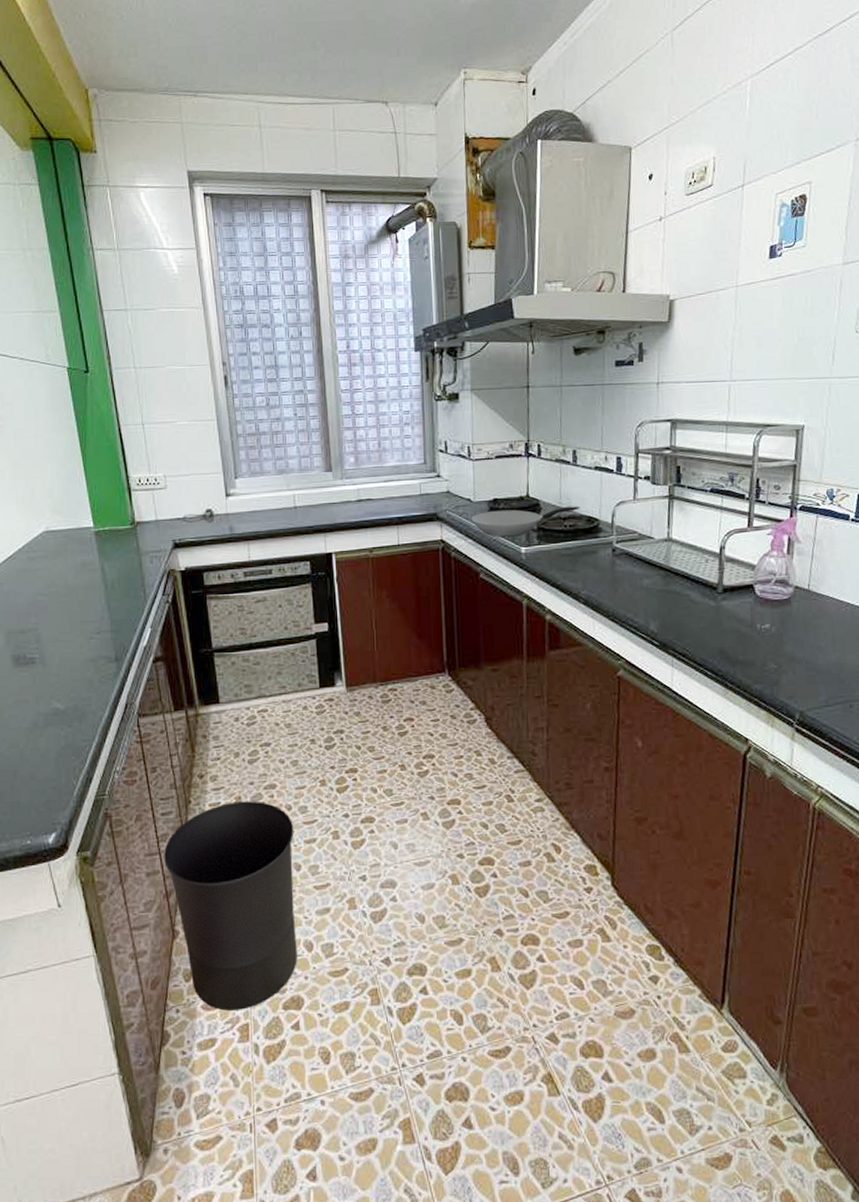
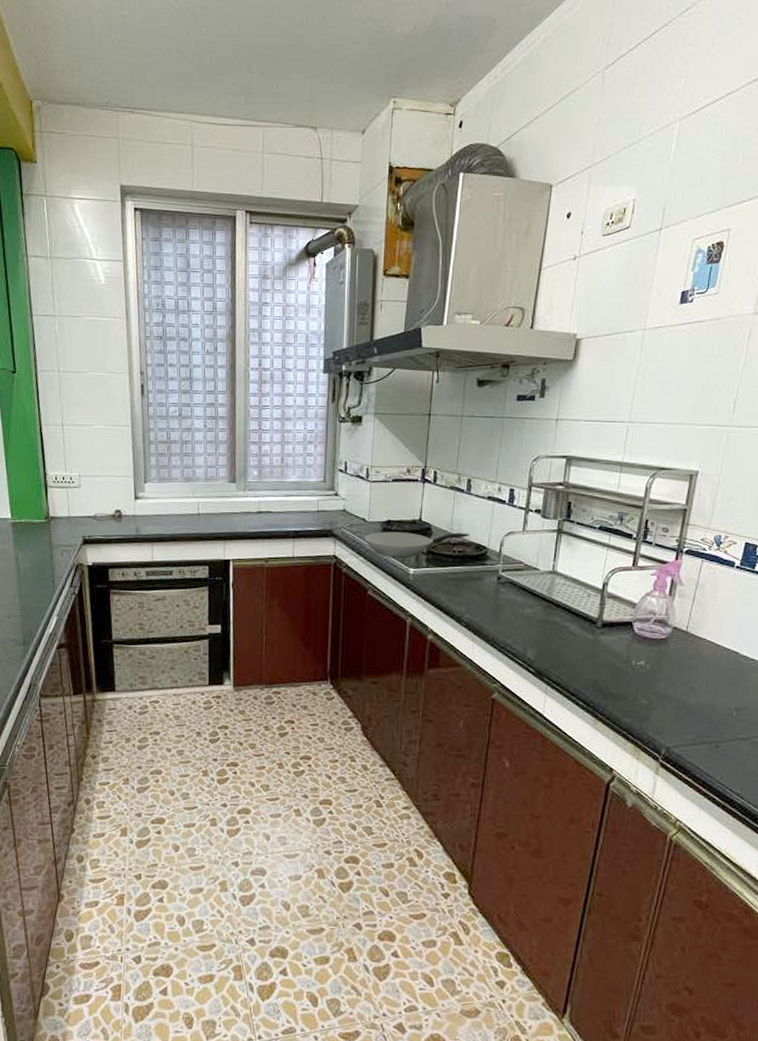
waste bin: present [164,801,297,1011] -> none [55,783,176,972]

